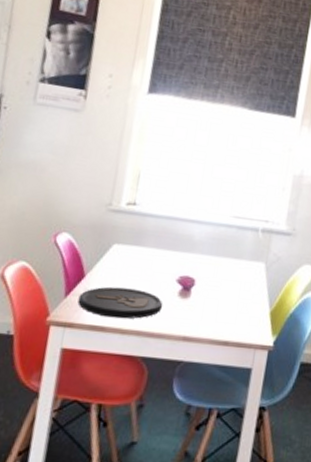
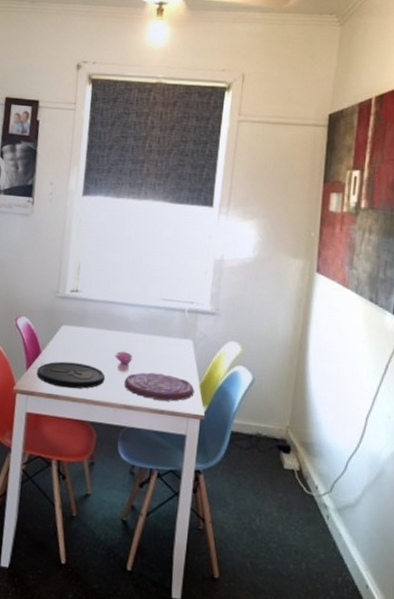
plate: none [184,299,264,331] -> present [124,372,195,402]

